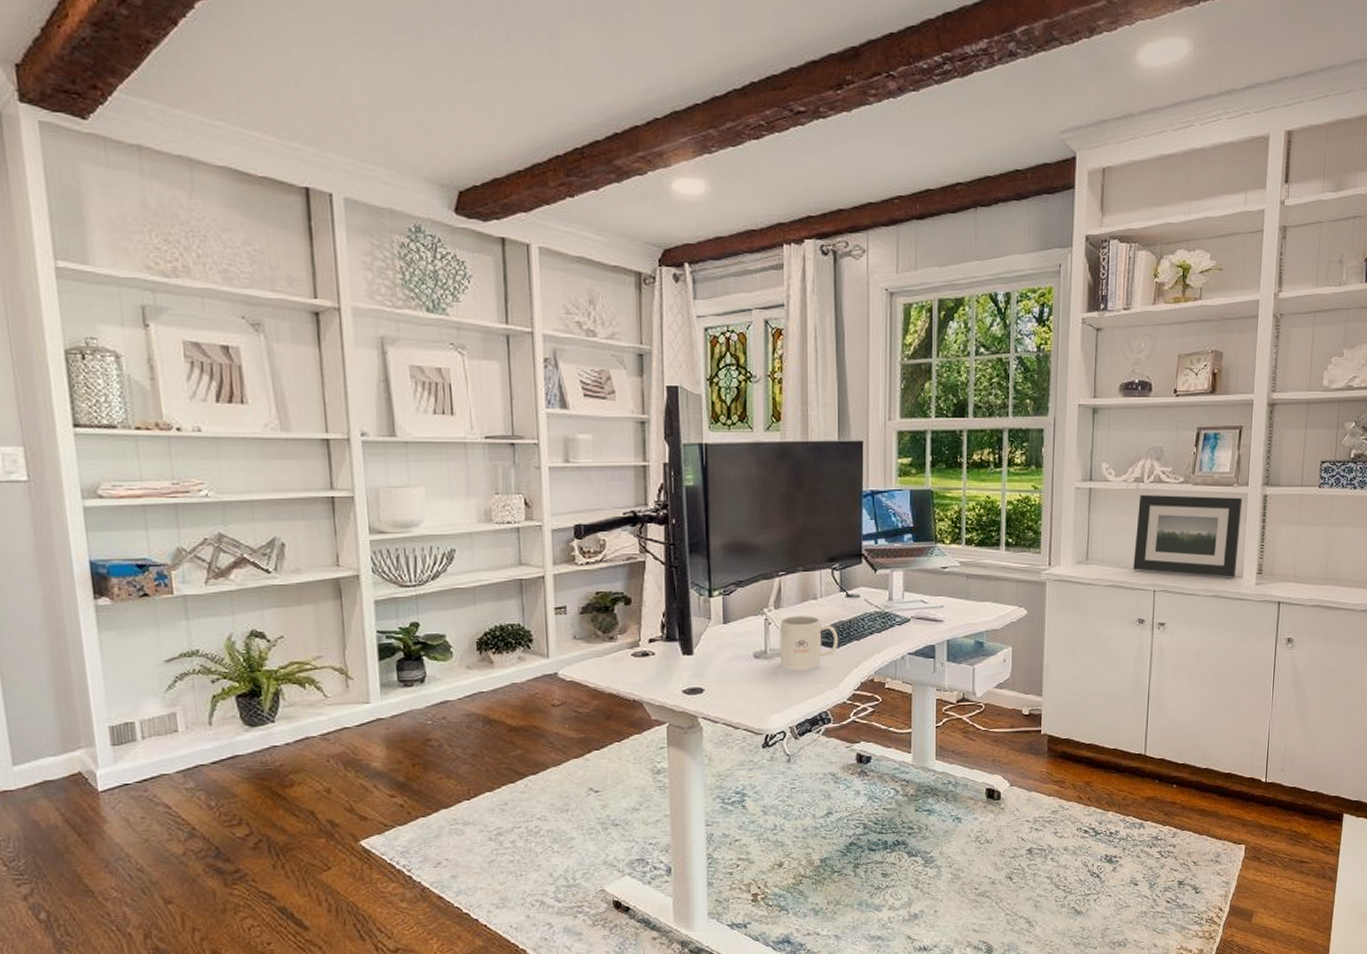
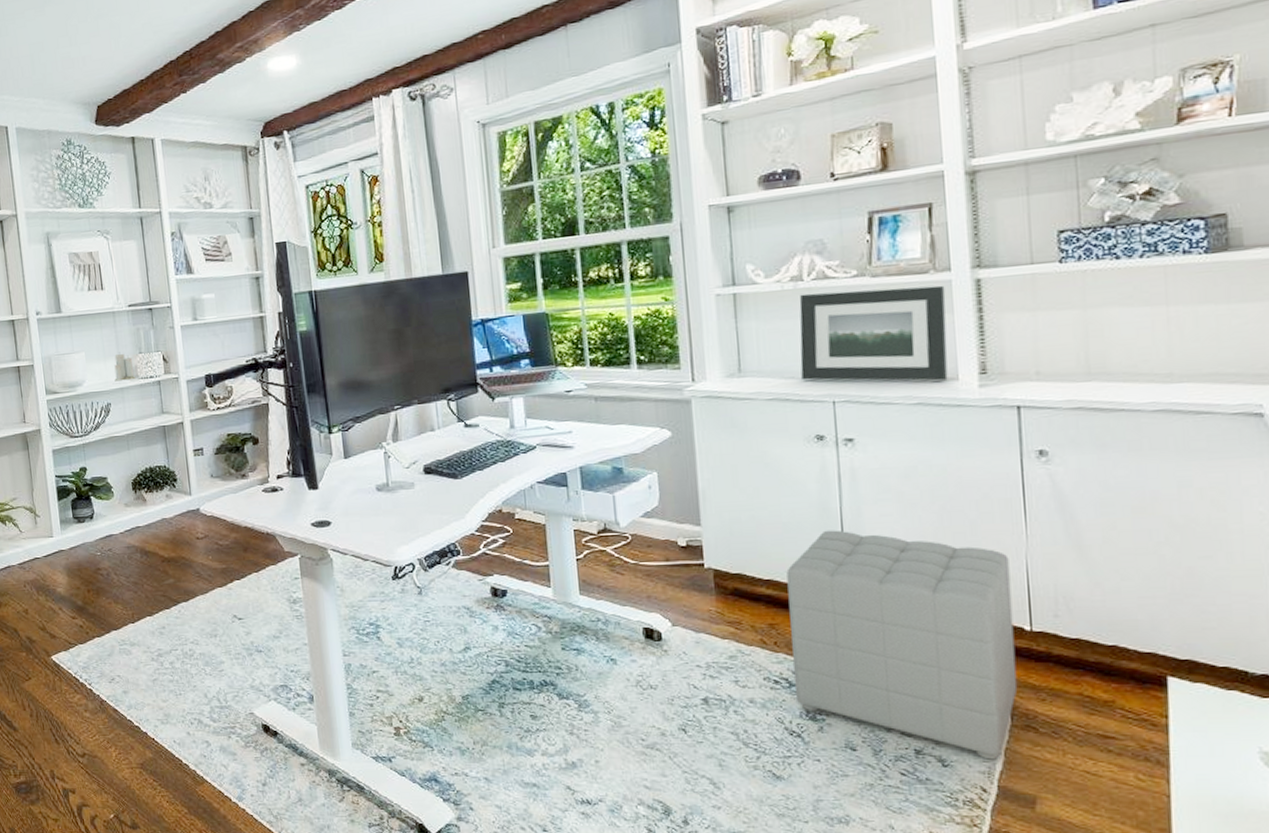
candle: none [462,492,490,525] -> present [114,353,136,382]
mug: present [779,616,839,671] -> none [399,447,461,503]
ottoman: none [1099,701,1258,885] -> present [786,530,1018,760]

